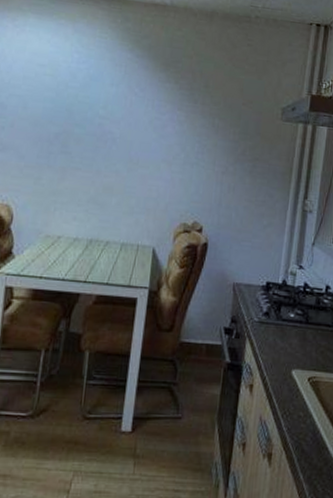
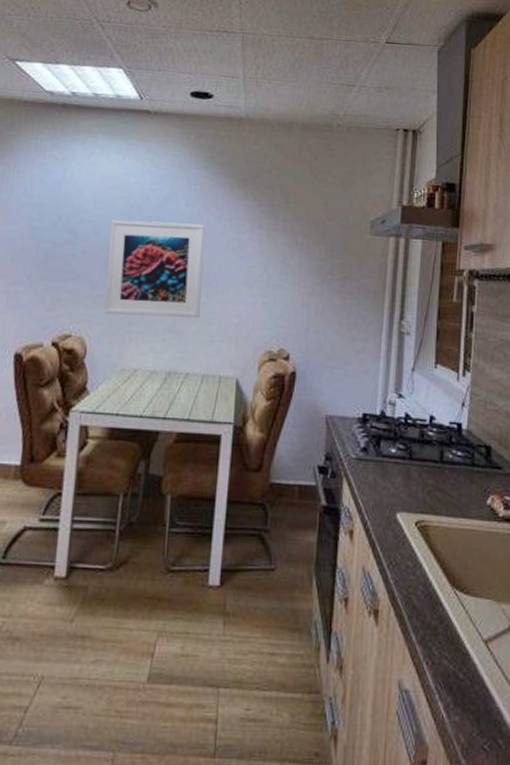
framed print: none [30,96,128,191] -> present [104,220,205,319]

